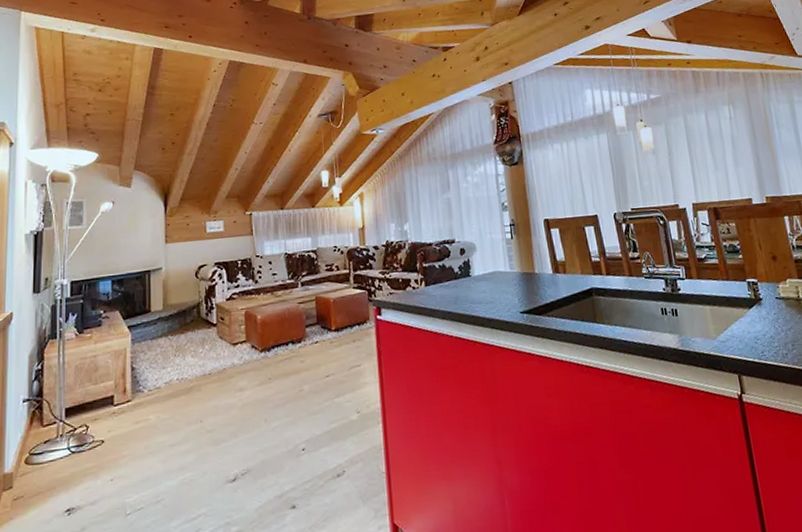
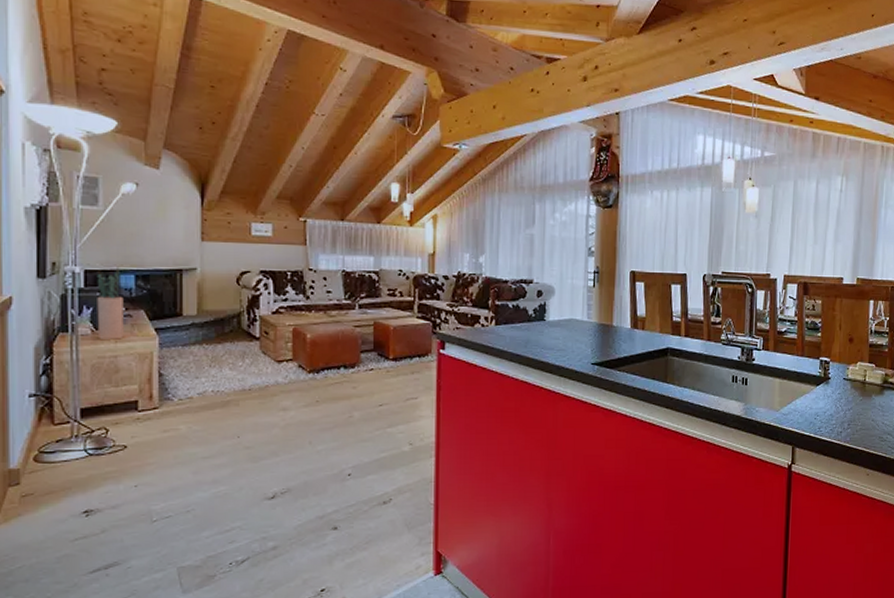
vase: none [80,276,102,343] -> present [97,267,124,341]

